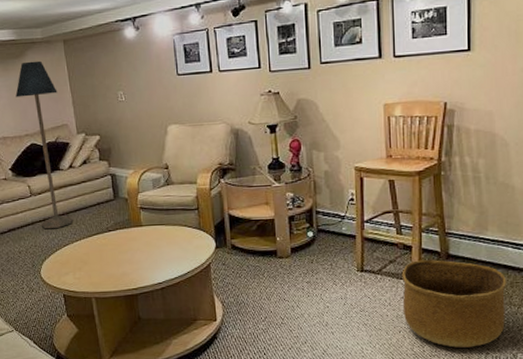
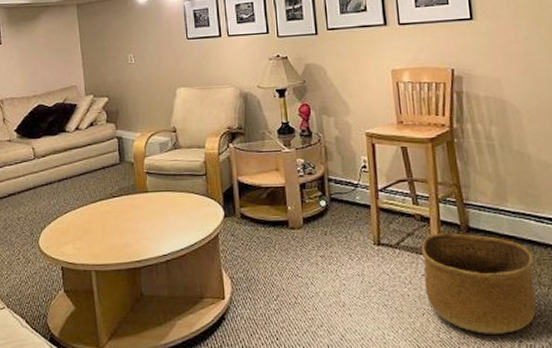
floor lamp: present [15,60,74,228] -> none [26,23,77,193]

